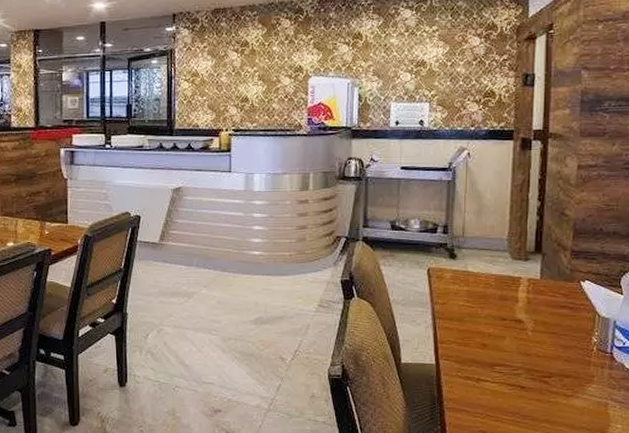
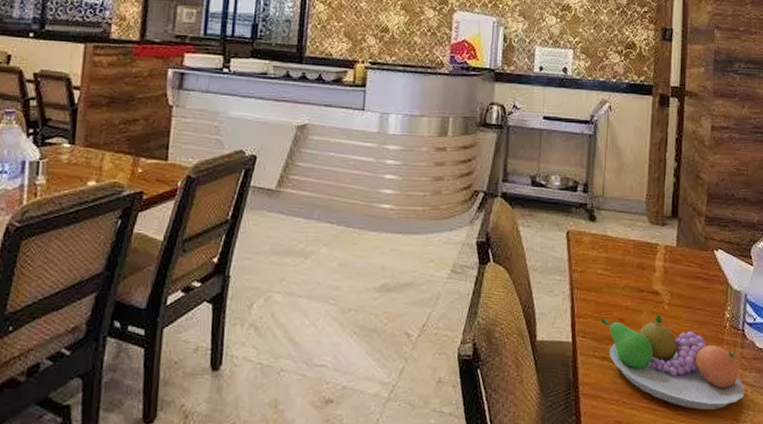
fruit bowl: none [464,339,613,423] -> present [601,313,745,410]

